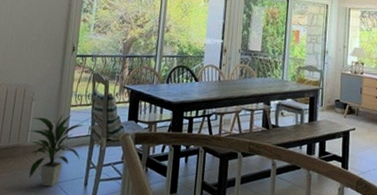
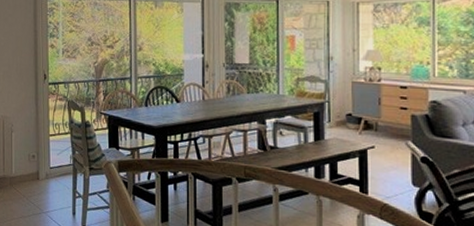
indoor plant: present [28,113,83,187] -> none [12,143,65,217]

